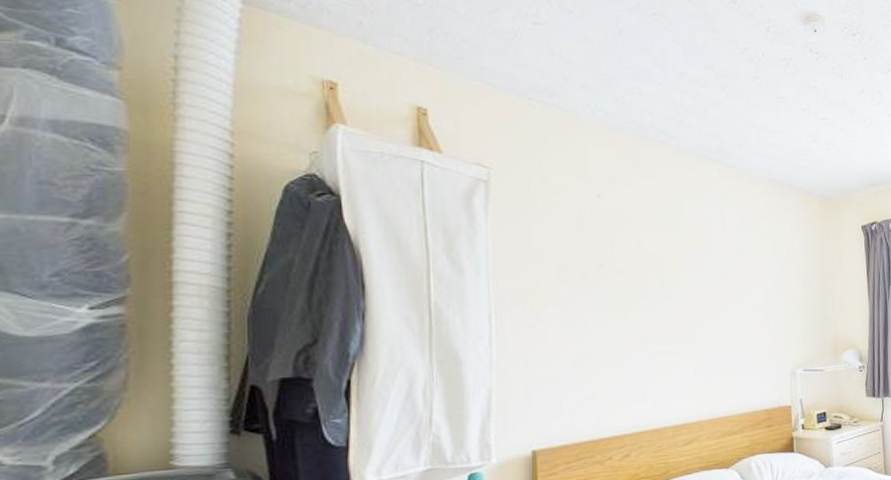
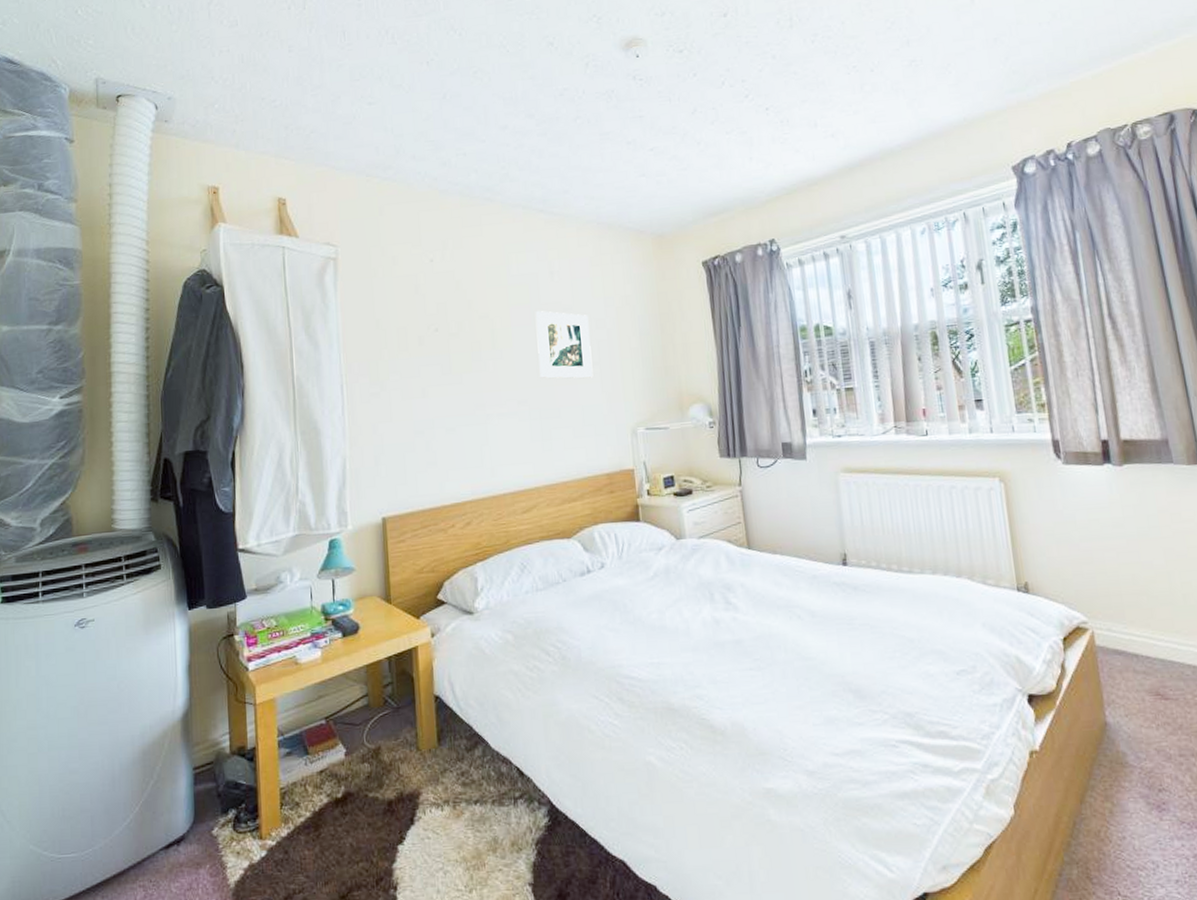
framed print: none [705,256,758,322] -> present [535,311,593,379]

